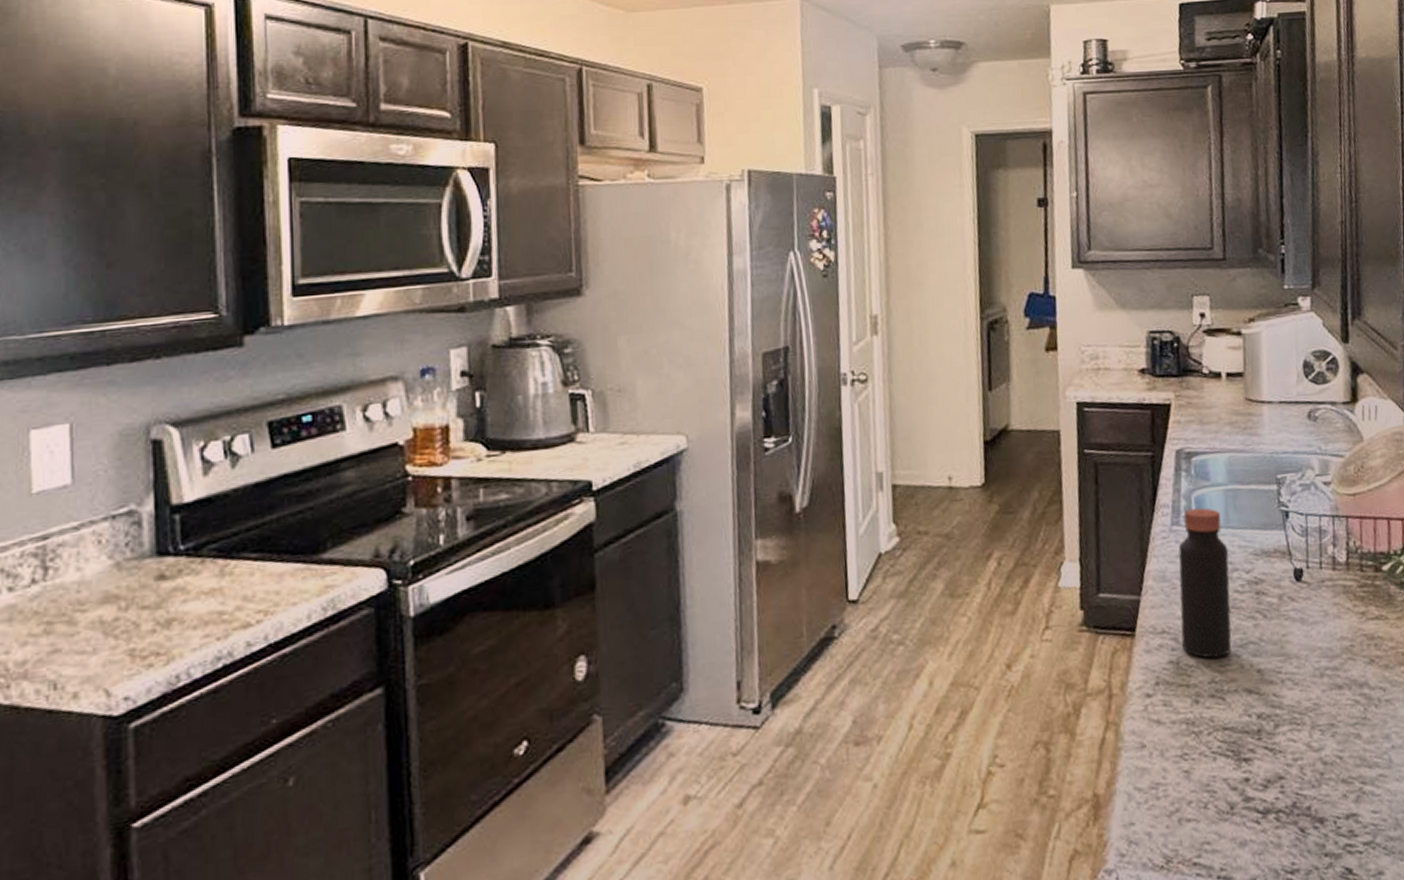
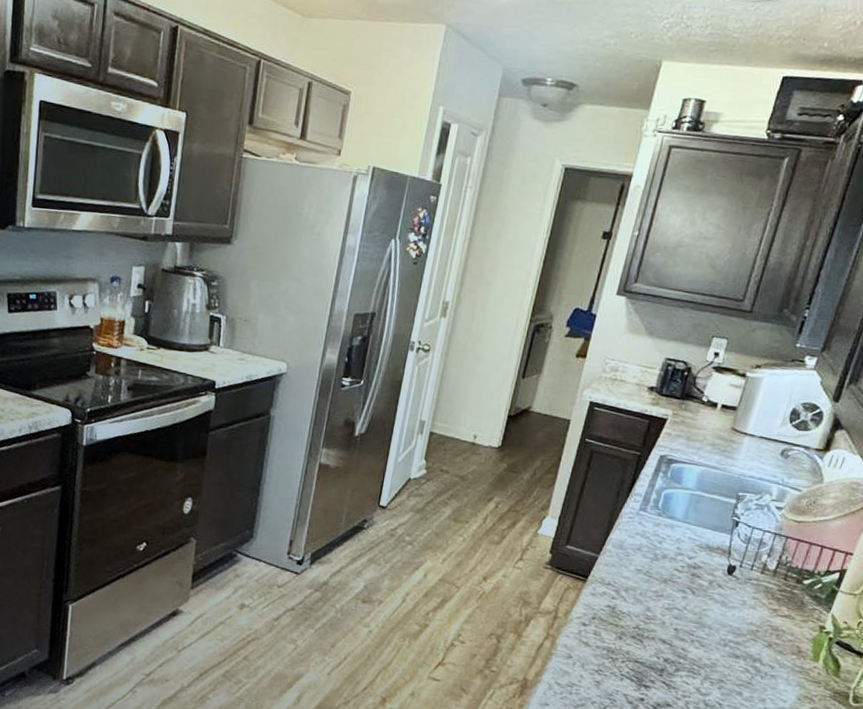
bottle: present [1178,507,1232,658] -> none [621,501,682,613]

